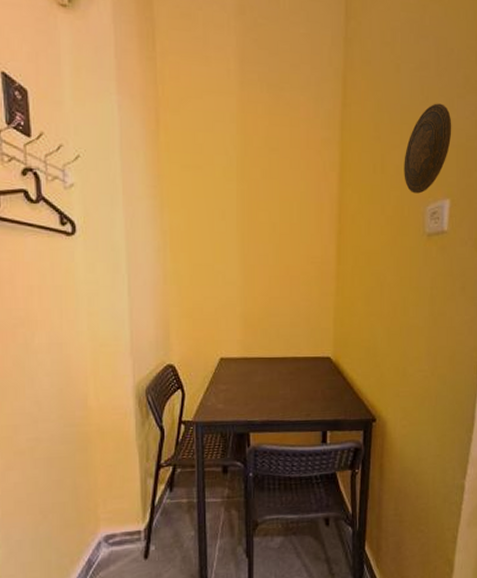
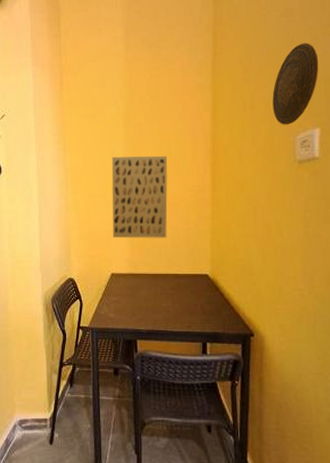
wall art: none [221,218,287,317] -> present [111,156,168,238]

